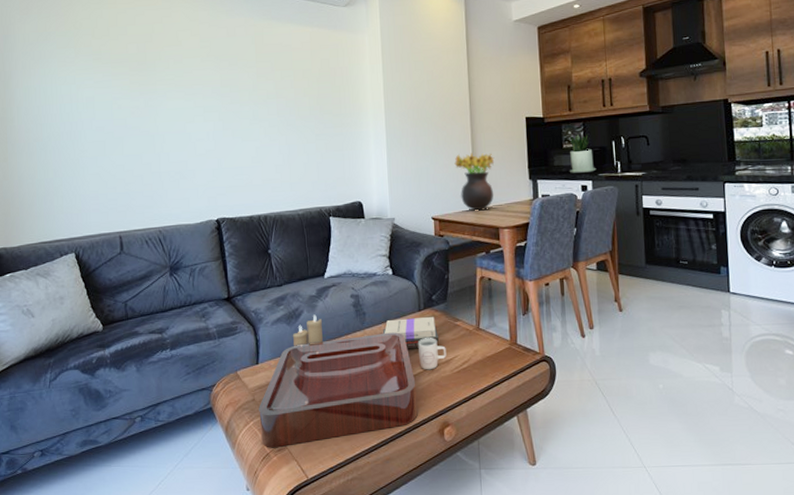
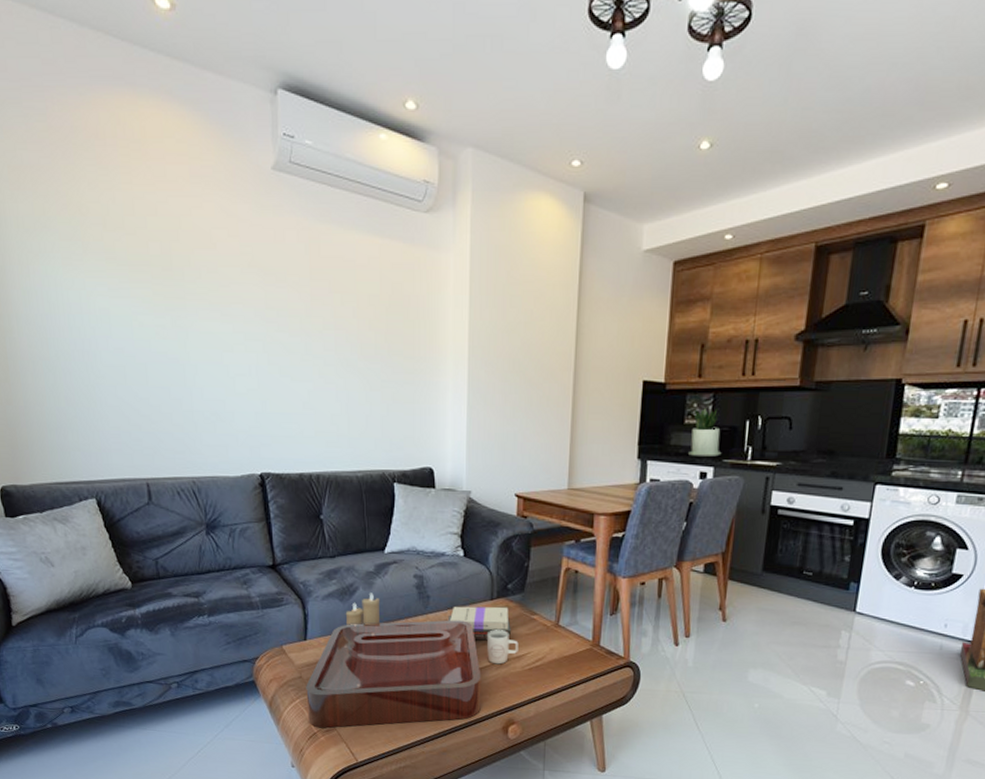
flower arrangement: present [454,153,495,211] -> none [548,419,598,491]

